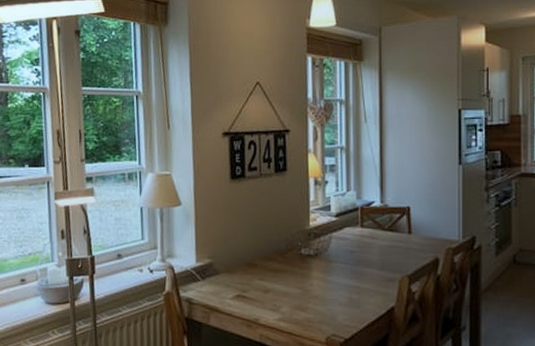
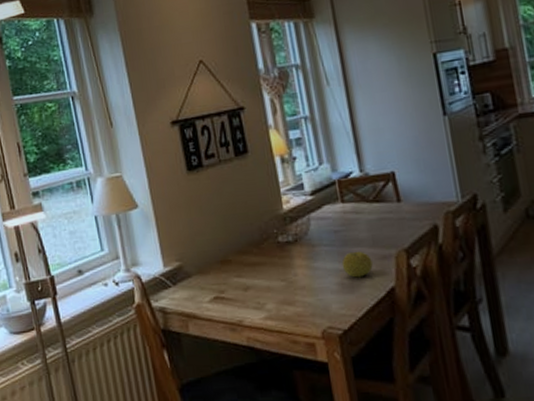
fruit: none [352,271,379,295] -> present [341,251,373,278]

